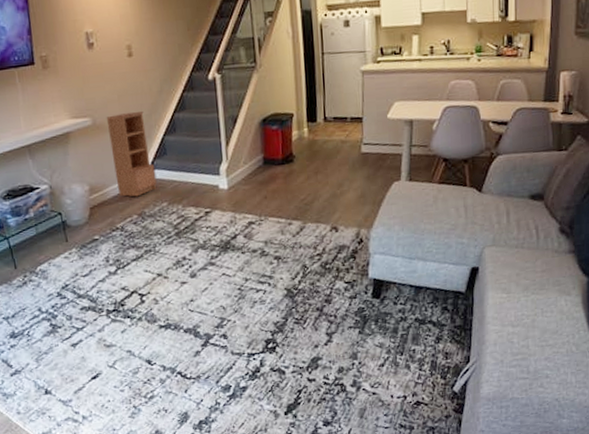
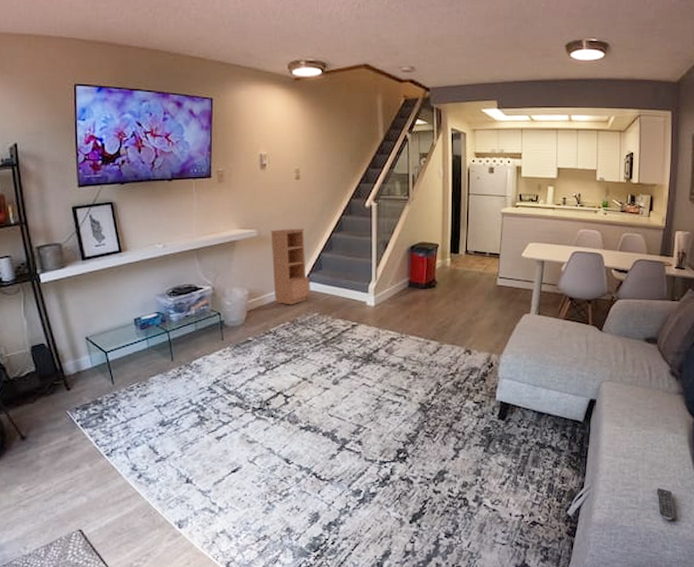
remote control: none [549,354,571,388] -> present [656,487,675,521]

